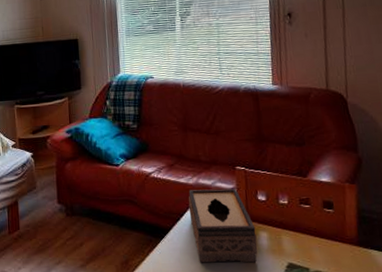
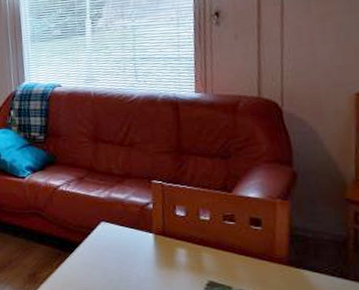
tissue box: present [188,188,258,263] -> none [99,203,175,280]

